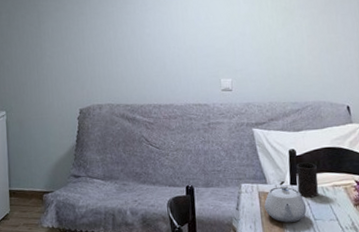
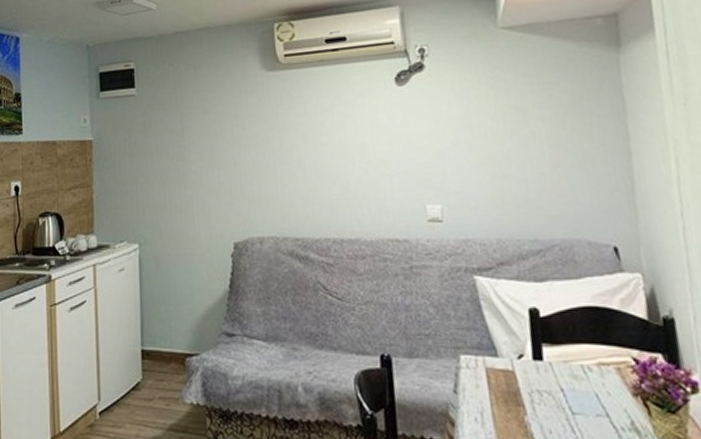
teapot: present [264,185,307,222] -> none [495,360,560,415]
cup: present [296,162,319,198] -> none [540,327,577,381]

